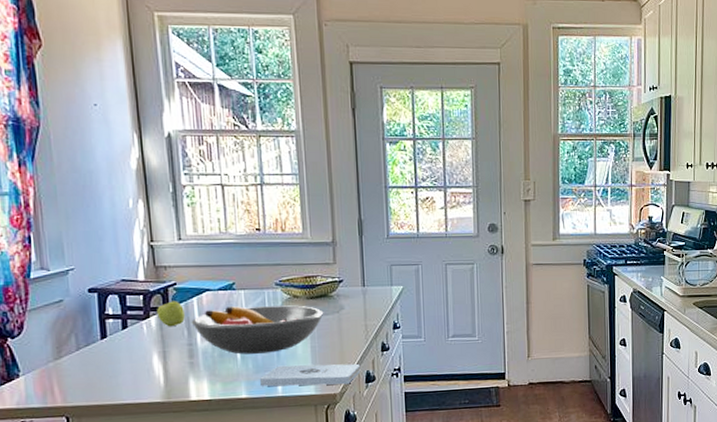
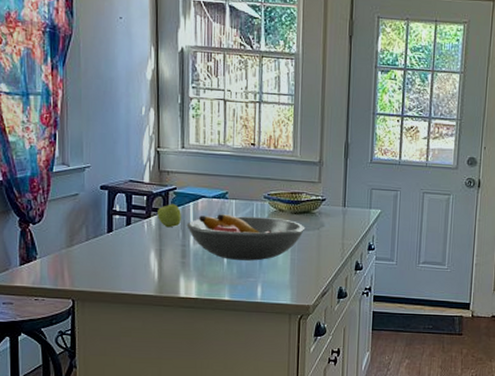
notepad: present [260,363,361,386] -> none [242,273,335,298]

